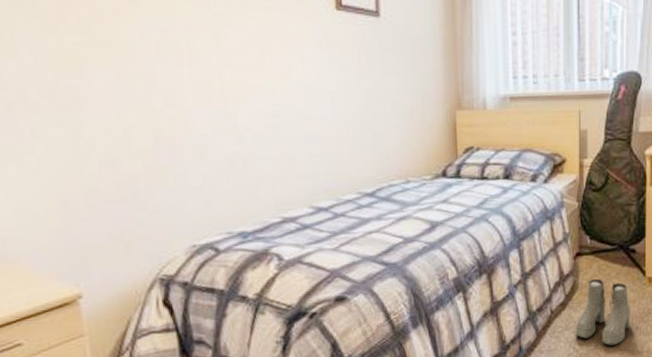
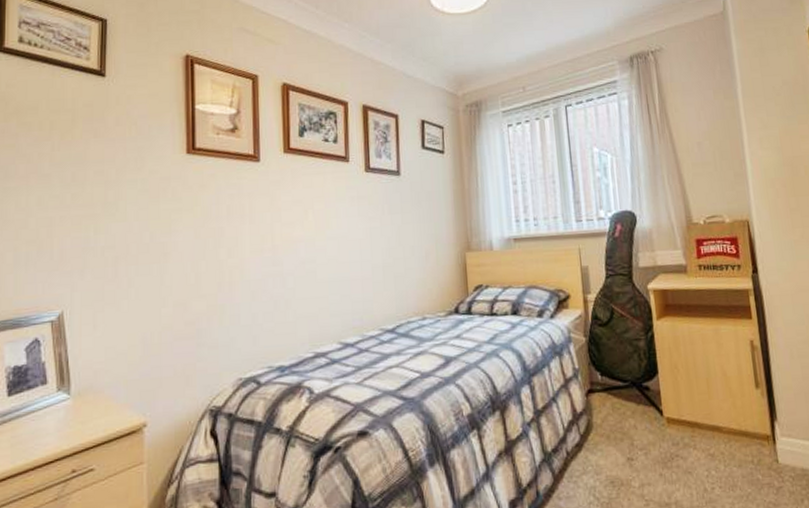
boots: present [575,278,631,346] -> none [594,417,653,495]

